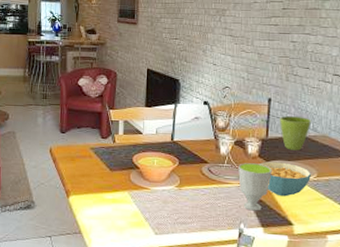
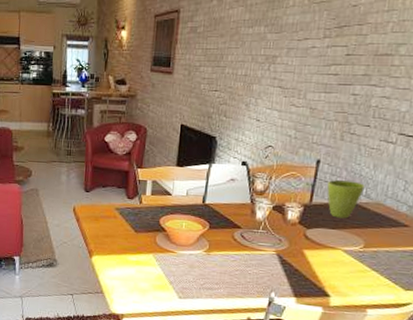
cup: present [238,163,272,211] -> none [273,229,313,281]
cereal bowl: present [260,161,311,197] -> none [299,229,357,267]

